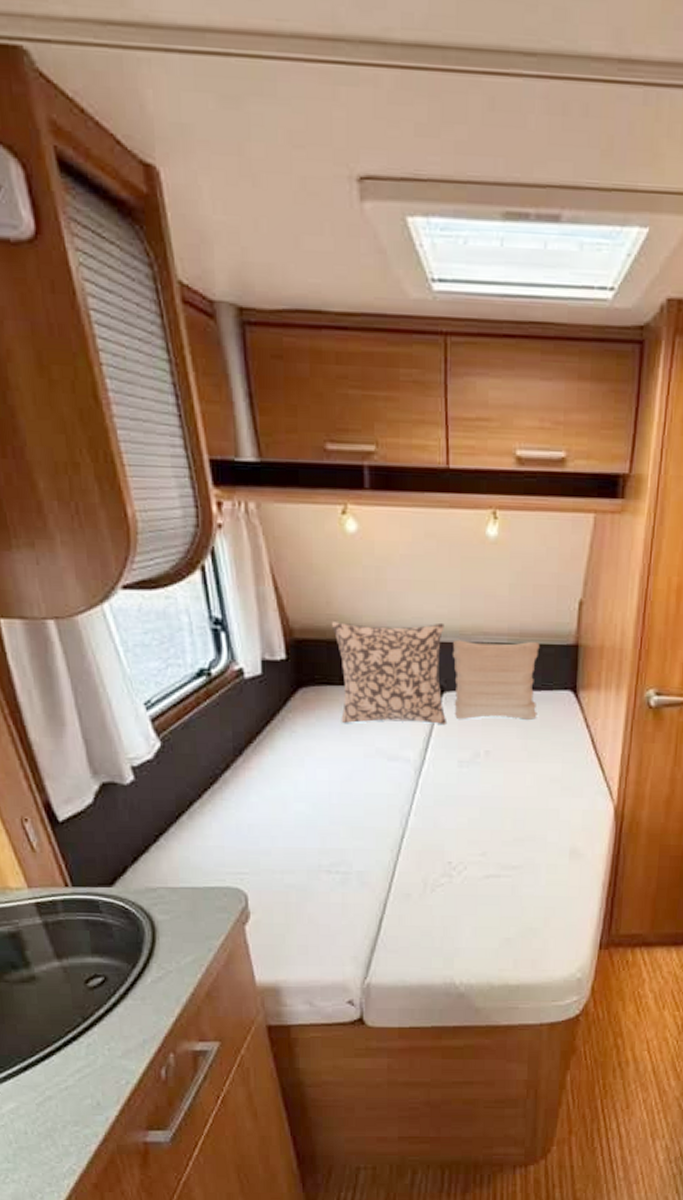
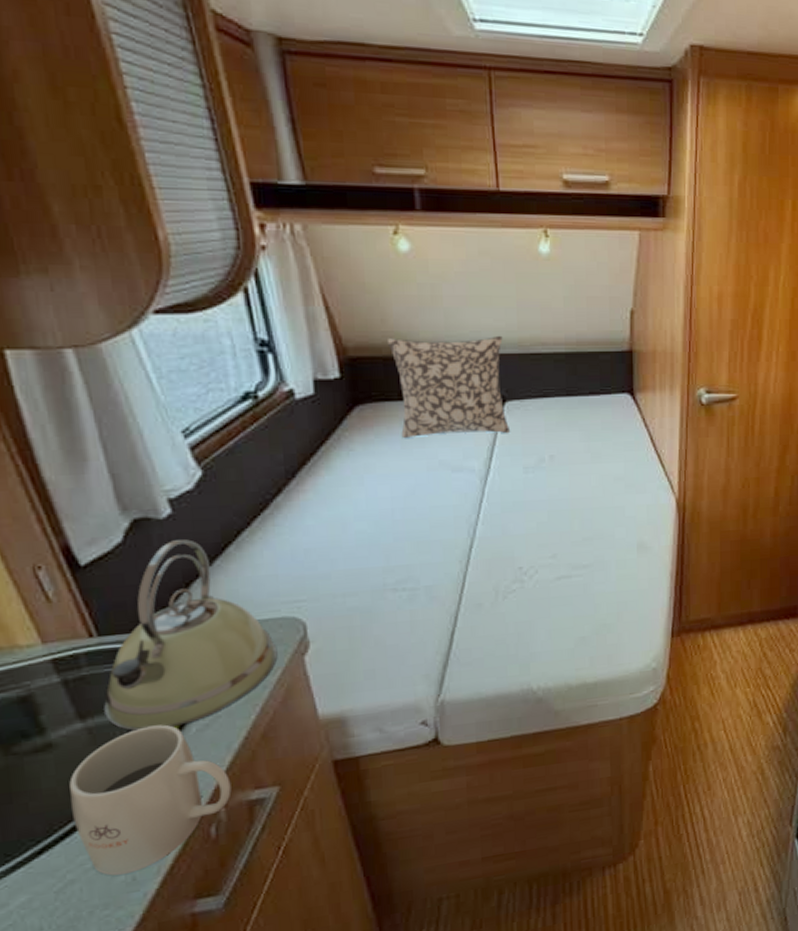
mug: none [48,972,179,1099] -> present [69,724,232,877]
kettle: none [76,805,222,976] -> present [104,539,278,731]
pillow: present [452,640,540,721] -> none [511,350,598,428]

